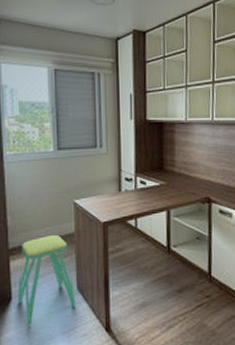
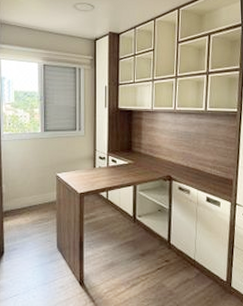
stool: present [17,234,76,325] -> none [8,201,56,275]

